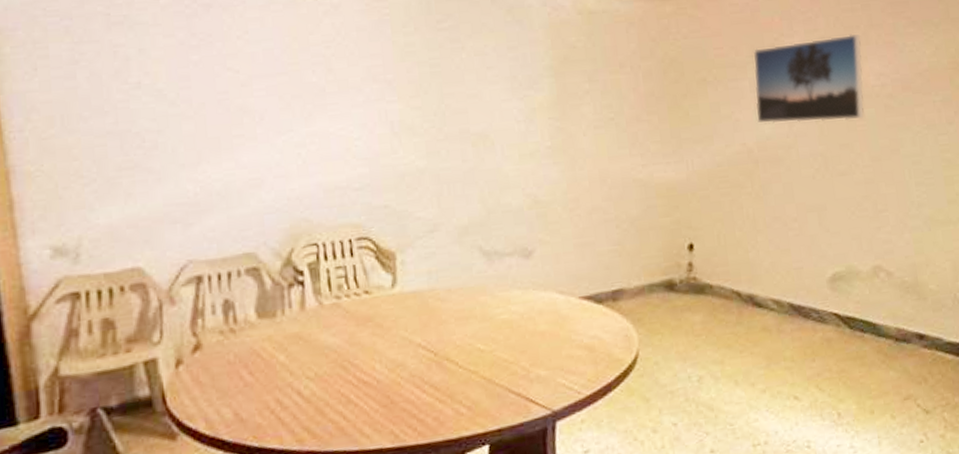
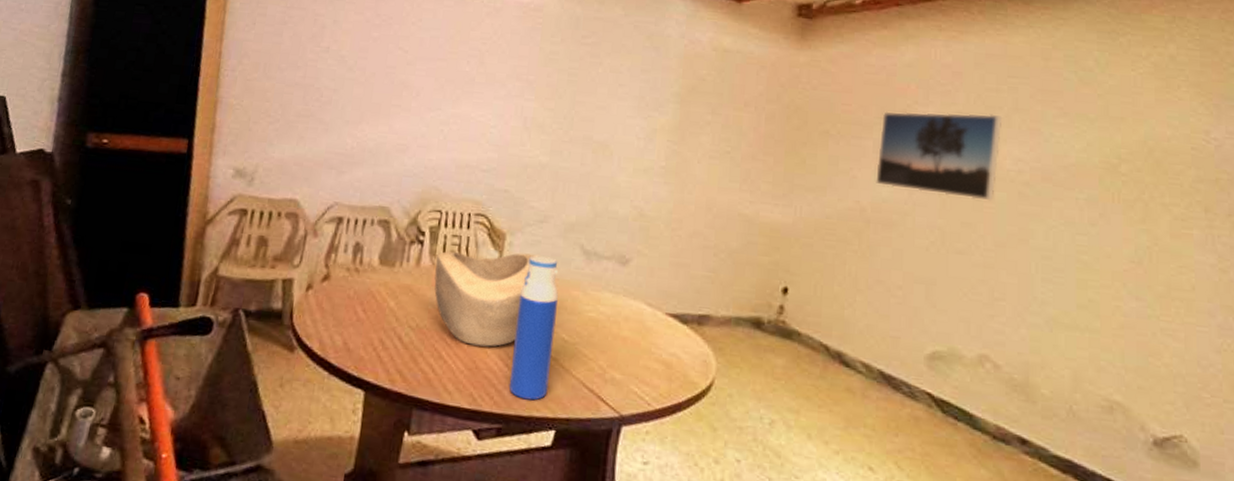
decorative bowl: none [323,268,433,380] -> present [434,251,536,347]
water bottle: none [423,267,474,422] -> present [509,255,559,401]

